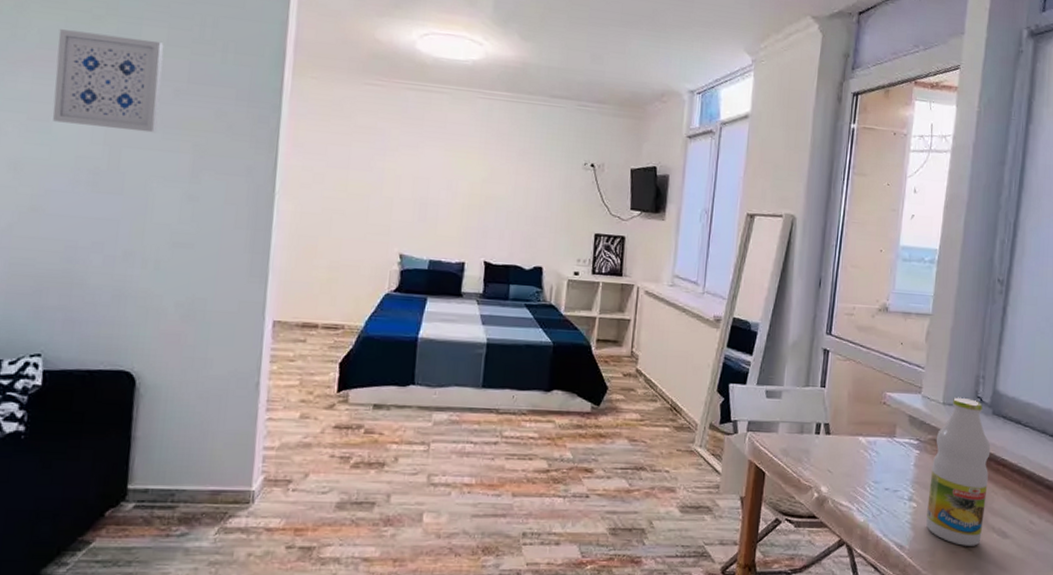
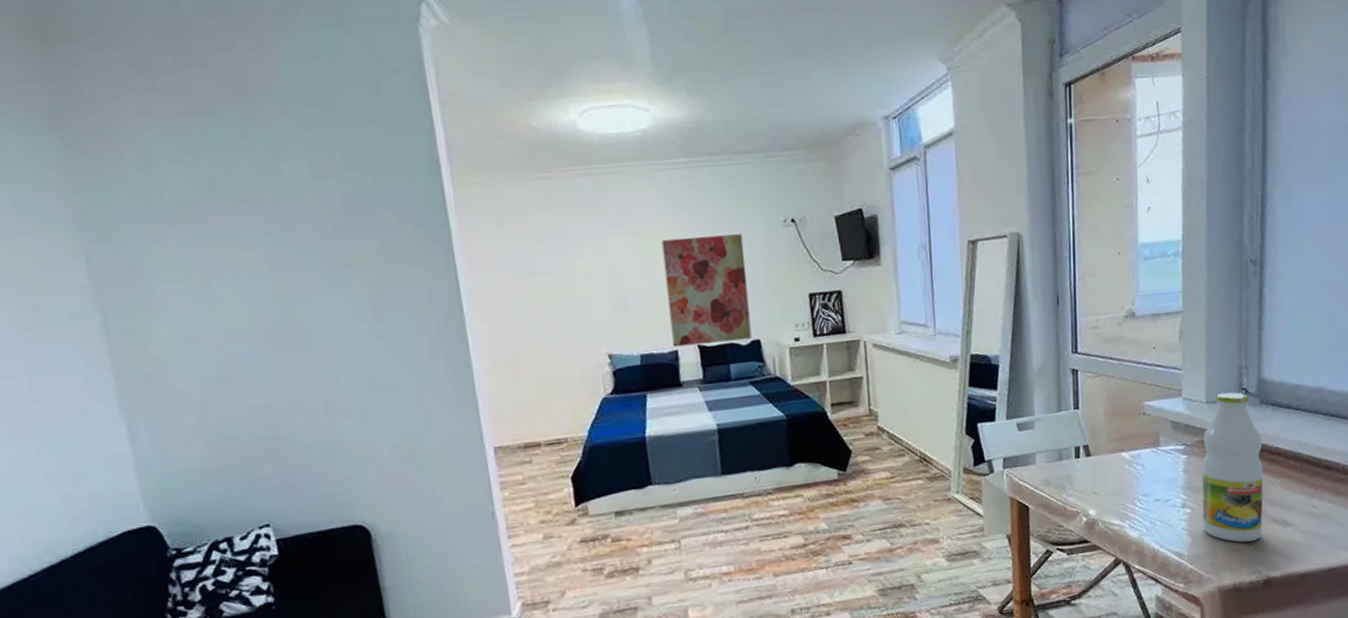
wall art: present [52,29,164,133] -> none [194,176,325,284]
wall art: none [461,160,545,265] -> present [662,234,752,348]

